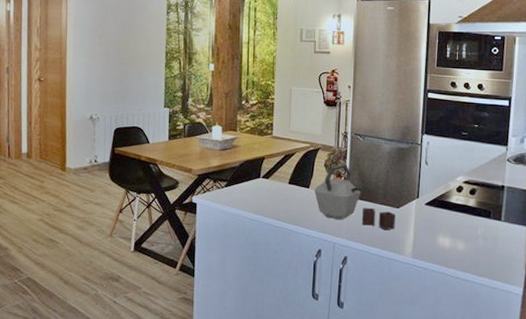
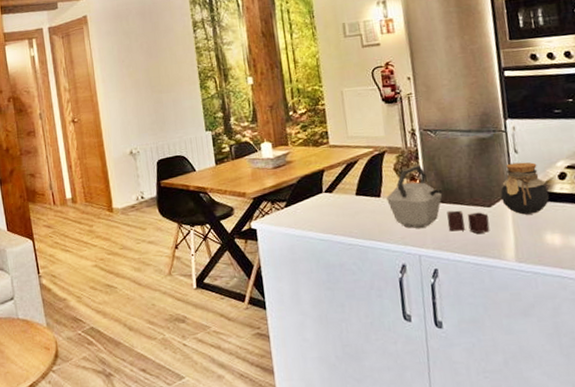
jar: none [409,173,447,219] -> present [500,162,550,215]

